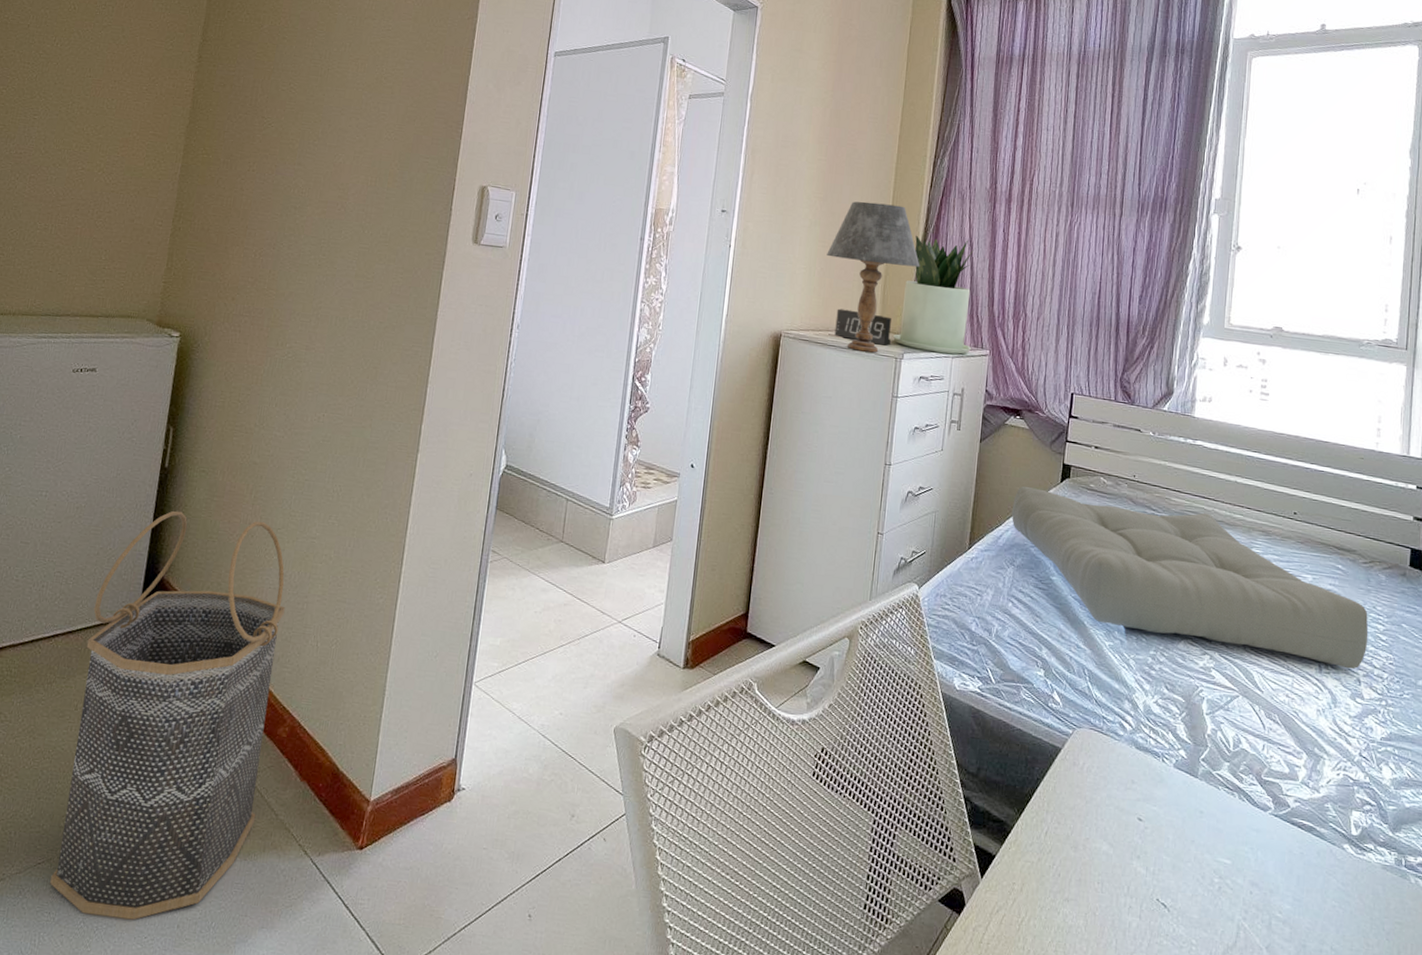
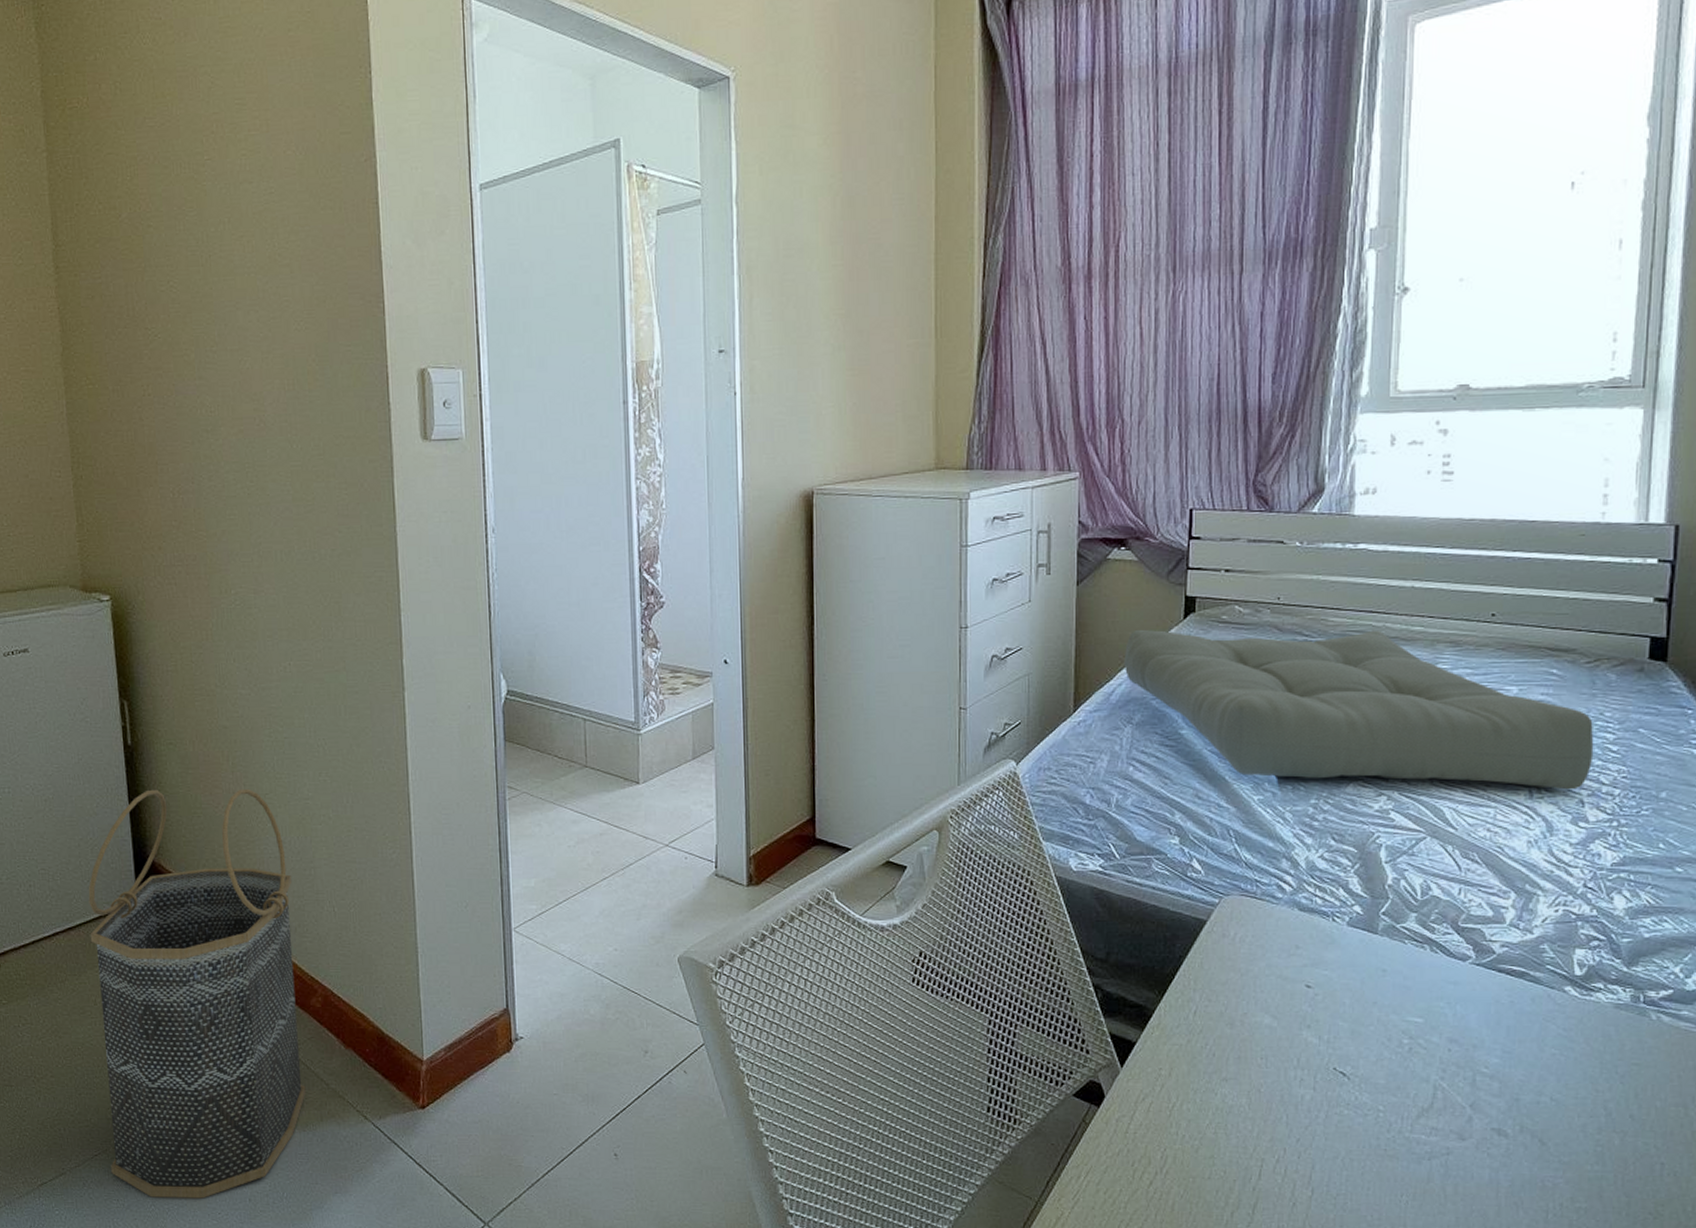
table lamp: present [827,201,920,353] -> none [858,307,980,498]
alarm clock: present [834,308,891,346] -> none [879,448,951,486]
planter: present [892,235,976,355] -> none [953,337,1056,485]

